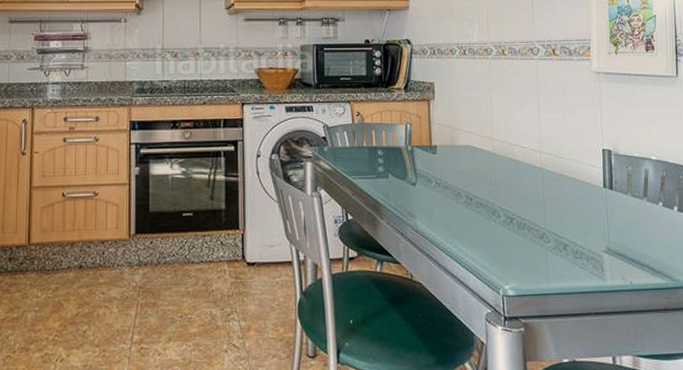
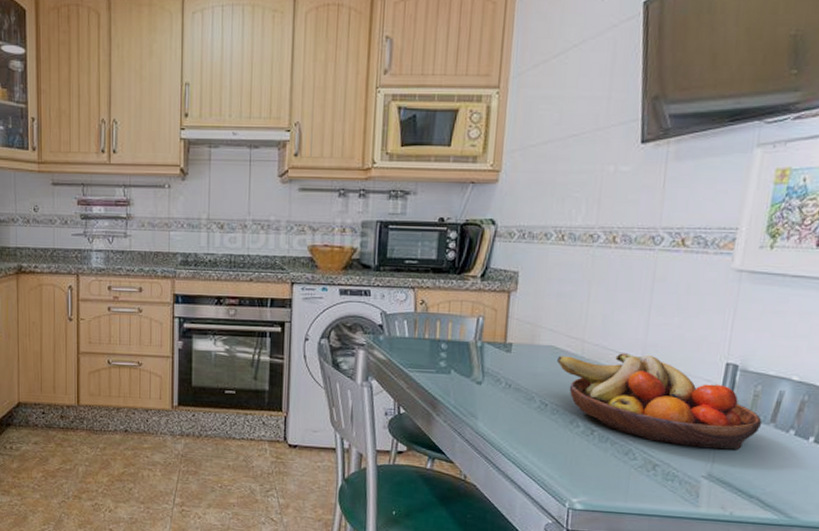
fruit bowl: none [475,147,638,226] -> present [557,353,763,450]

